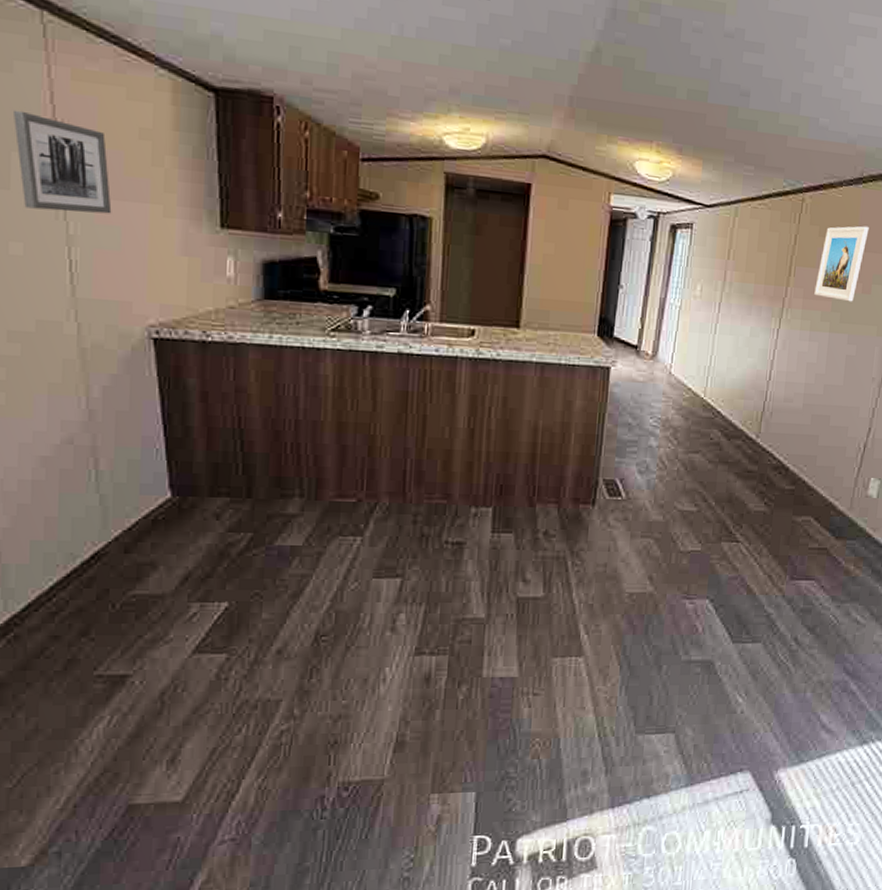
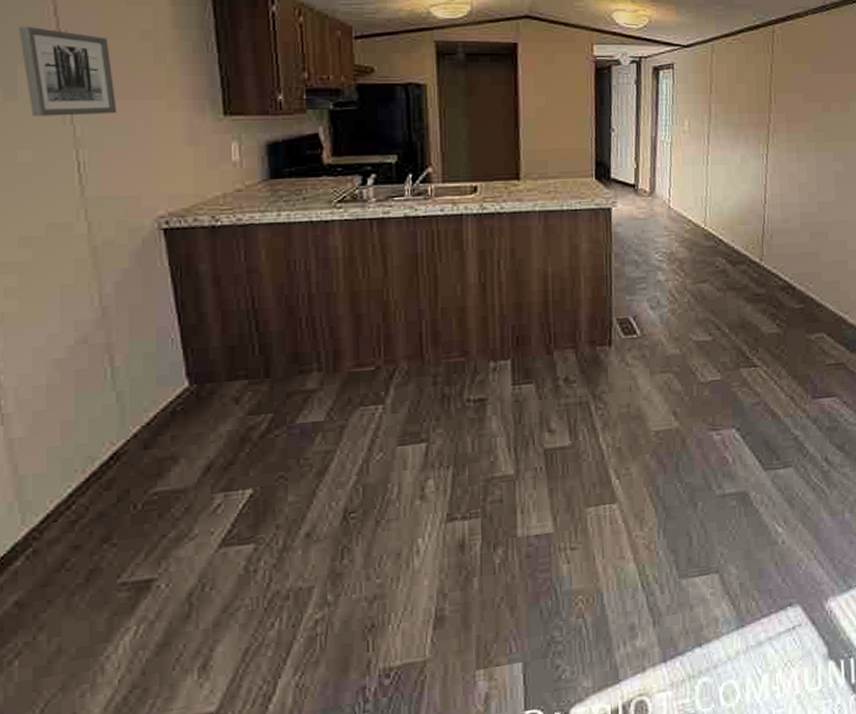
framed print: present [814,226,869,302] -> none [796,49,839,121]

